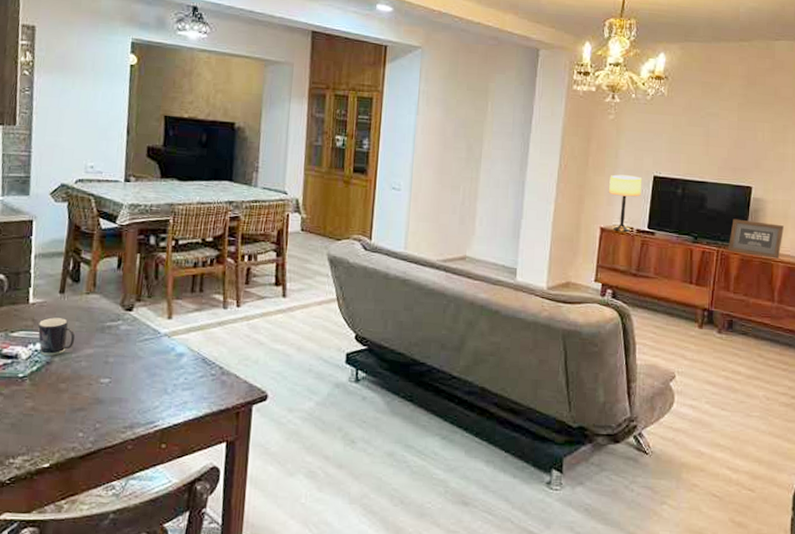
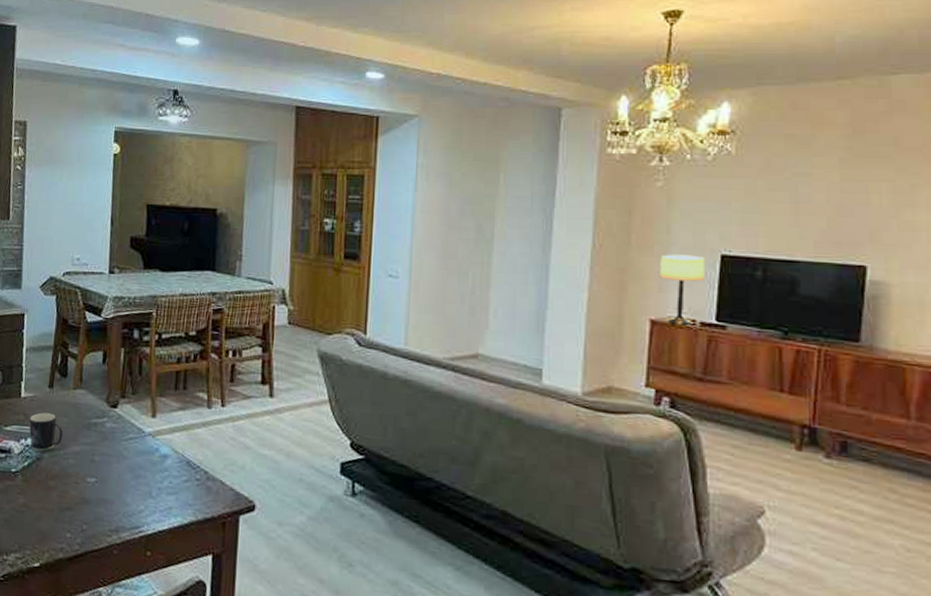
picture frame: present [727,218,784,259] -> none [834,308,920,361]

